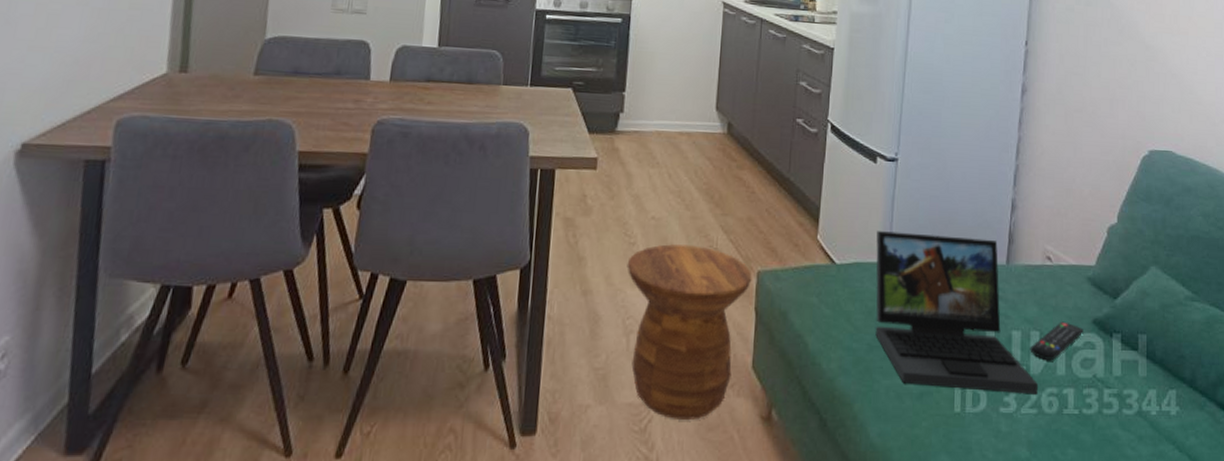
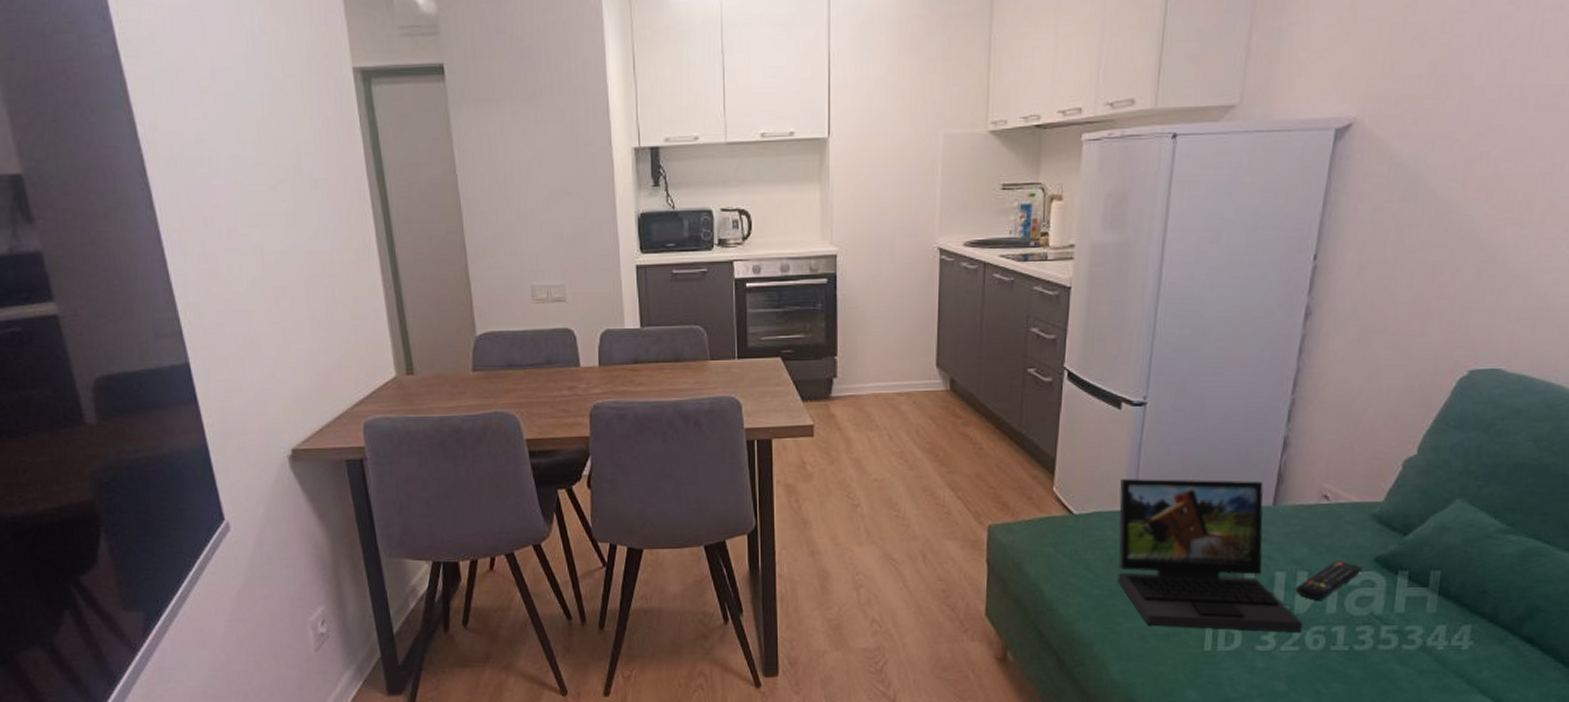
side table: present [627,244,752,420] -> none [852,504,983,661]

